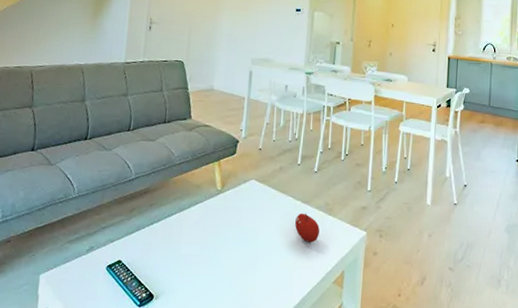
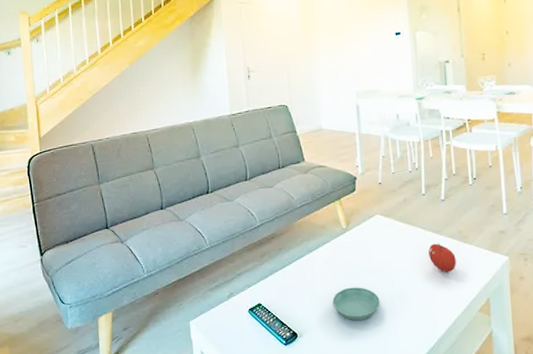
saucer: none [195,250,242,285] -> present [332,287,380,321]

